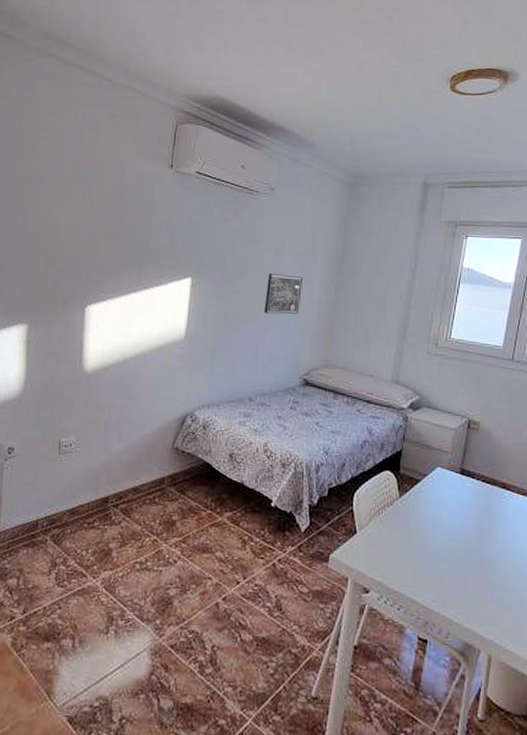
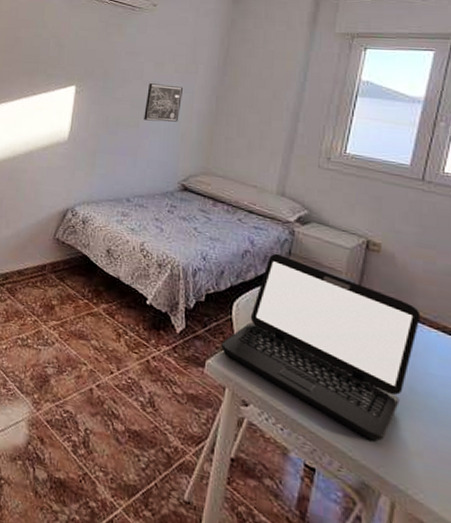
laptop: none [344,440,511,606] -> present [221,253,421,443]

